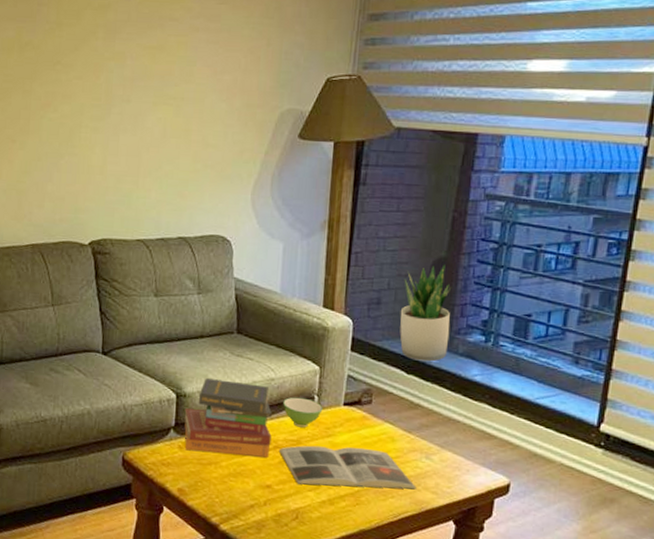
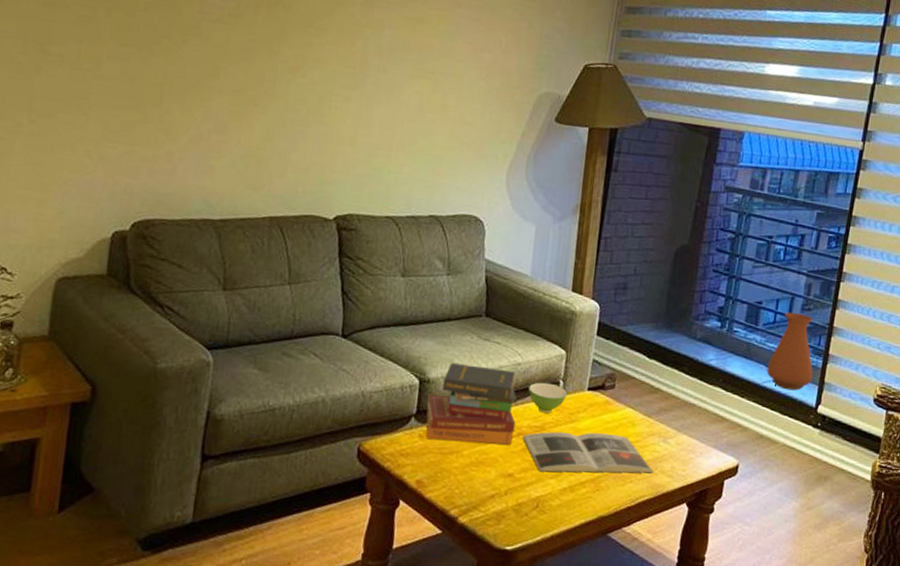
planter: present [400,264,452,362] -> none [643,252,693,347]
vase: none [539,324,594,408] -> present [766,312,813,391]

